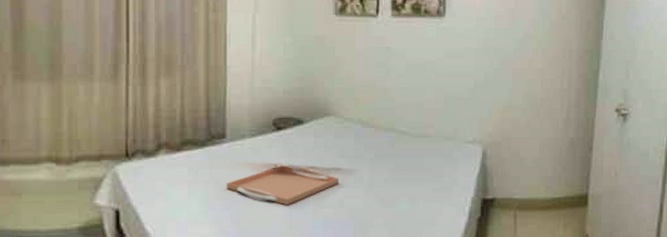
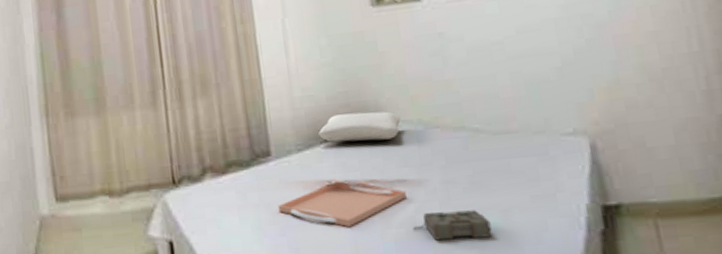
pillow: none [272,107,343,133] -> present [319,111,400,143]
diary: none [339,196,401,220] -> present [413,210,493,241]

